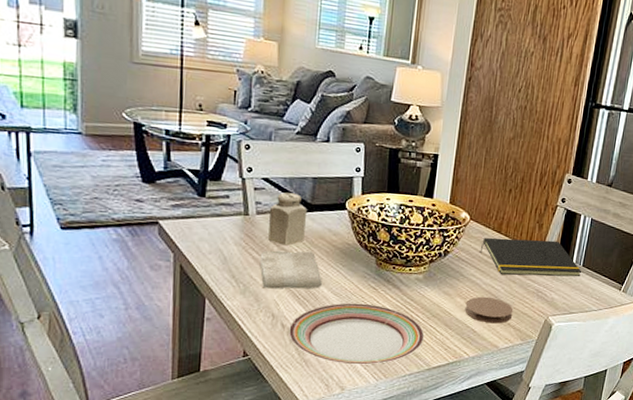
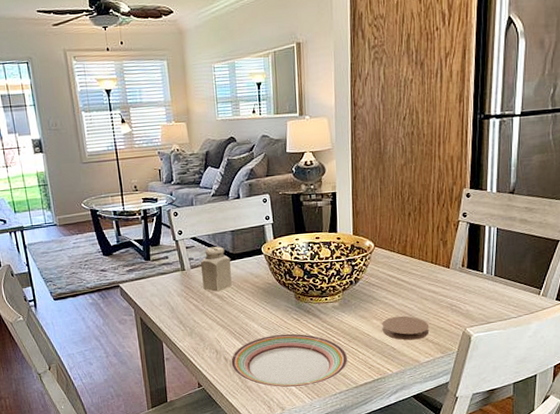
washcloth: present [260,250,322,289] -> none [199,294,252,329]
notepad: present [479,237,582,277] -> none [388,255,495,294]

